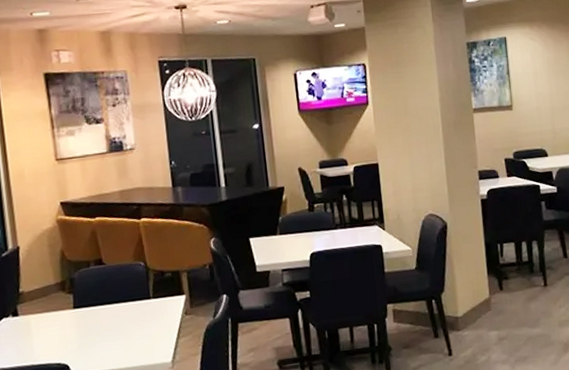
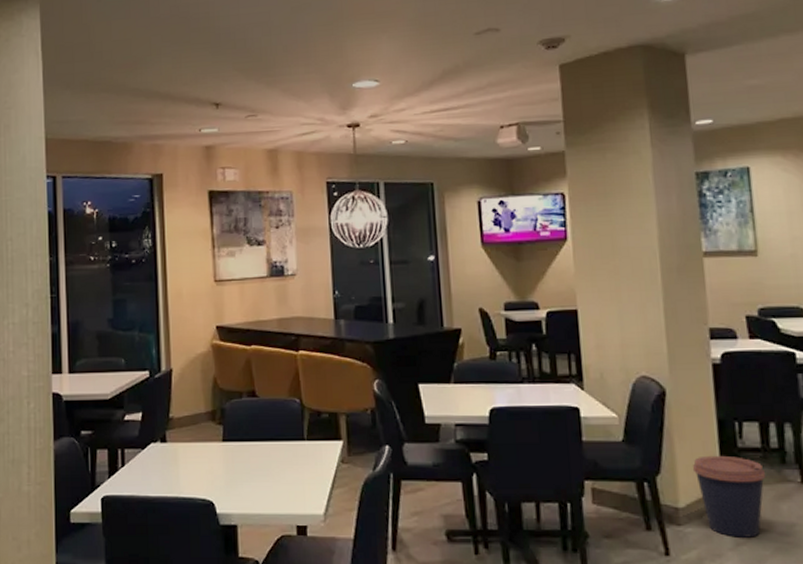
coffee cup: none [467,271,520,335] -> present [692,455,766,538]

